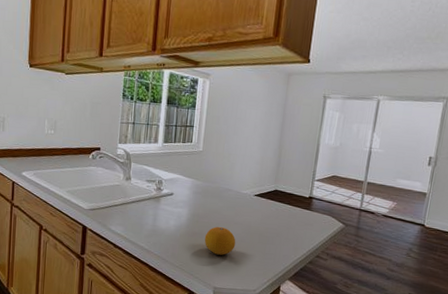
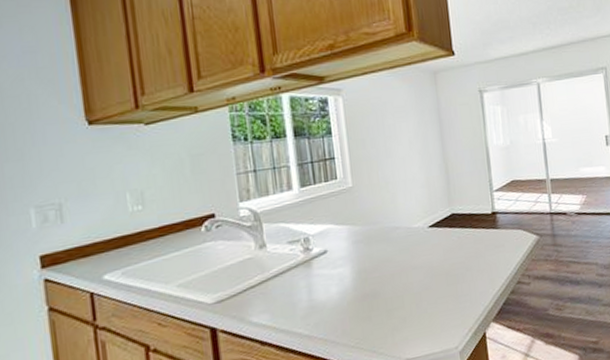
fruit: present [204,227,236,255] -> none [379,277,421,316]

